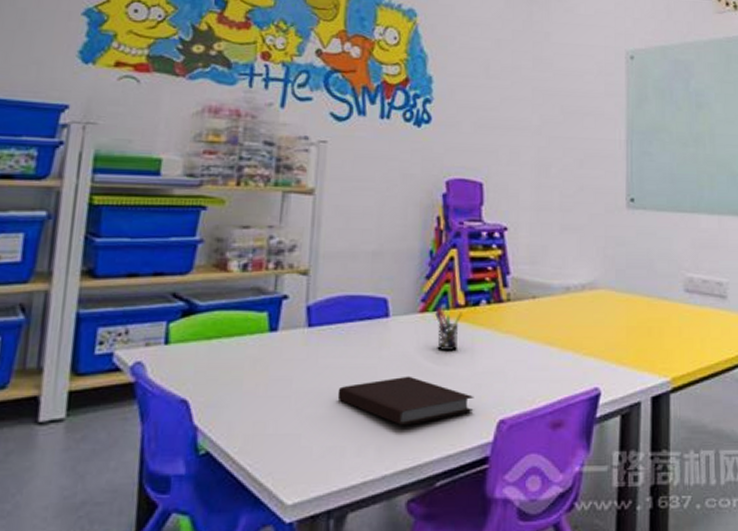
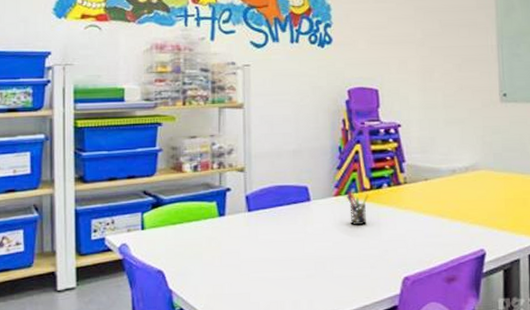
notebook: present [337,376,474,426] -> none [275,246,383,285]

